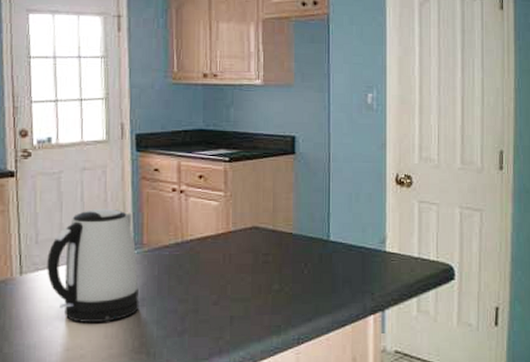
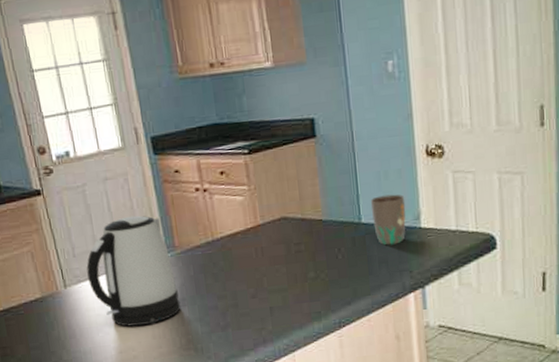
mug: none [340,216,373,265] -> present [370,194,406,246]

